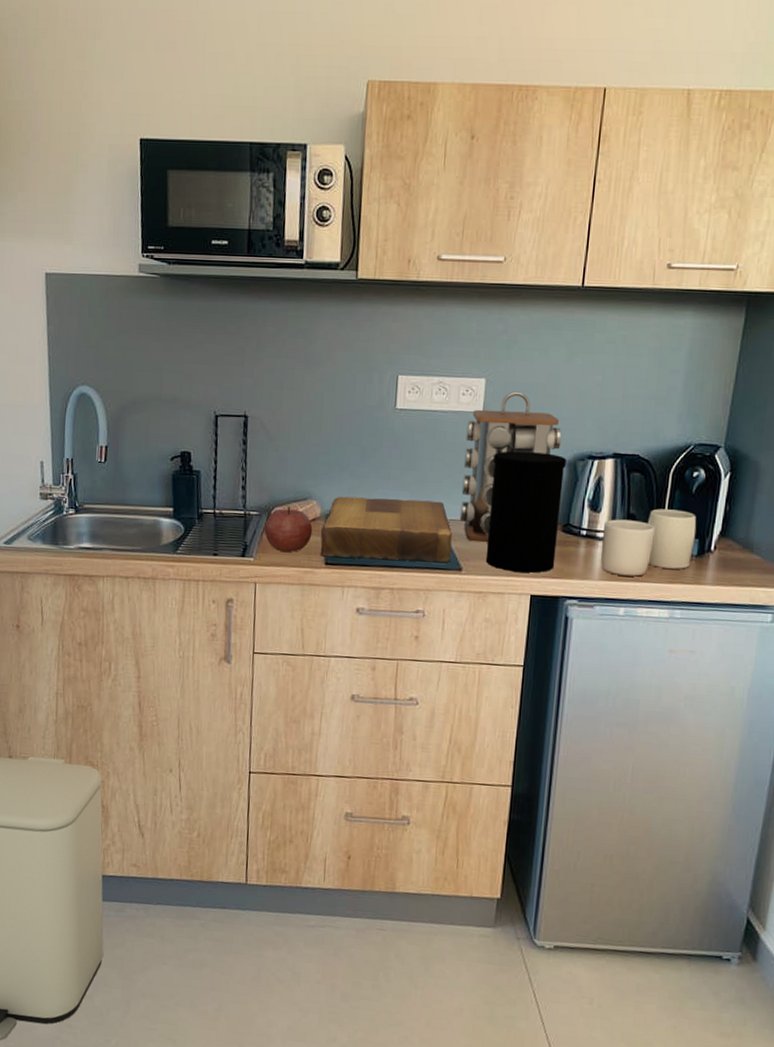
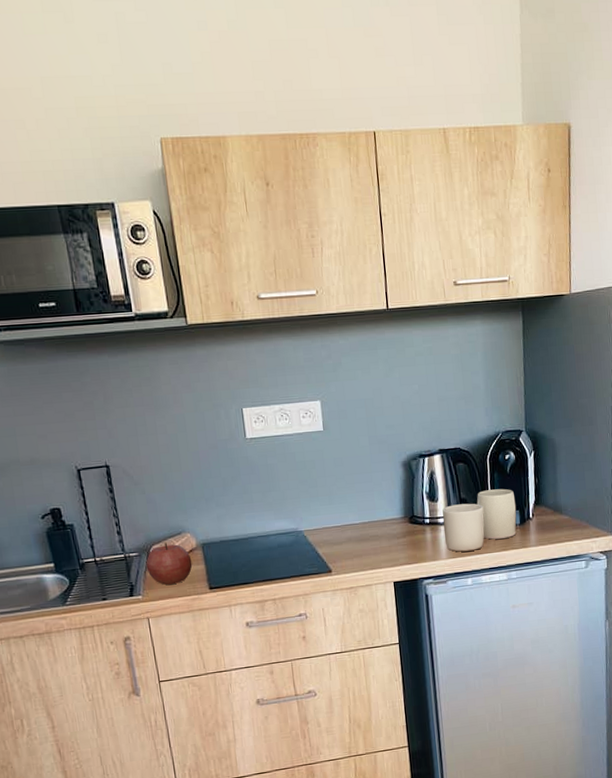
cutting board: present [320,496,452,563] -> none [200,515,321,583]
spice rack: present [459,391,562,543] -> none [311,408,395,546]
canister: present [485,451,567,573] -> none [340,458,409,565]

